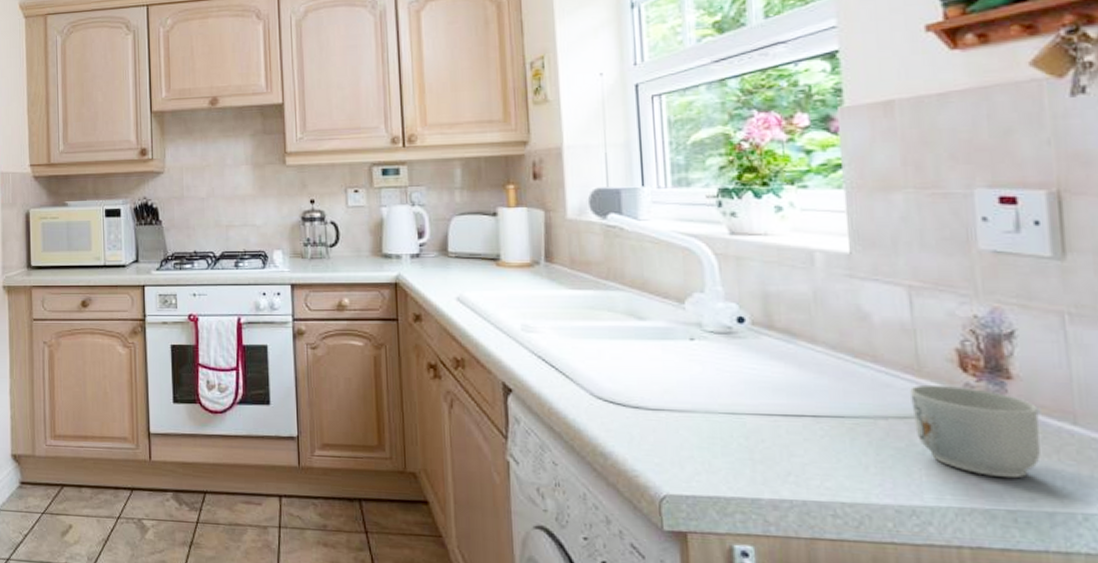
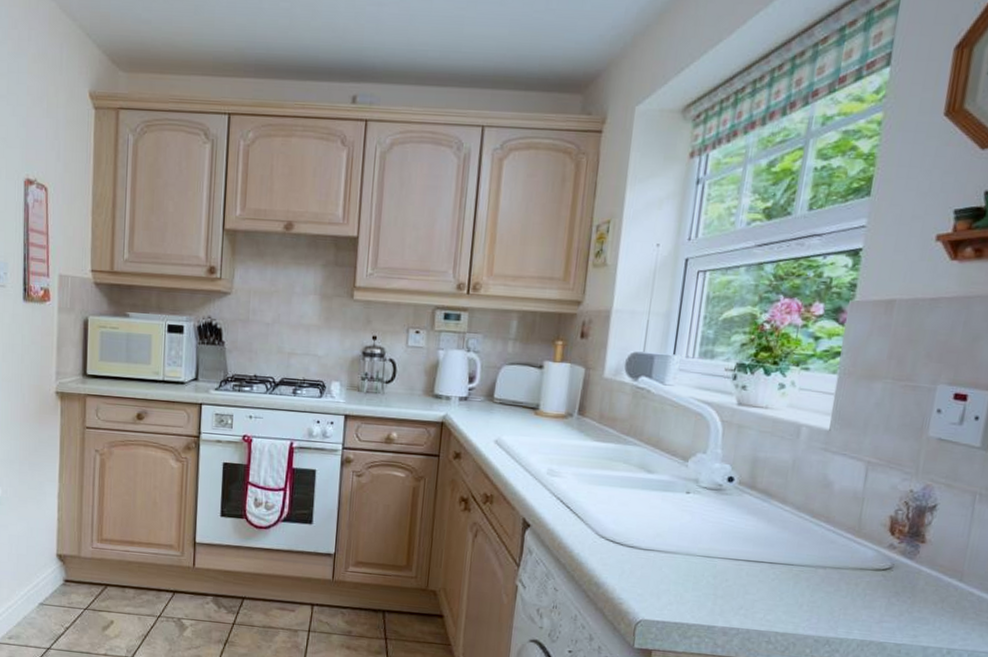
mug: present [909,384,1041,479] -> none [844,543,938,620]

